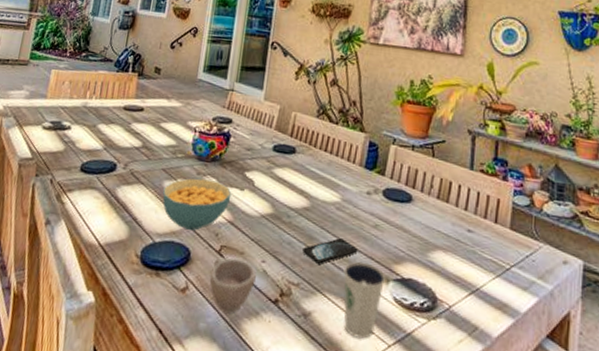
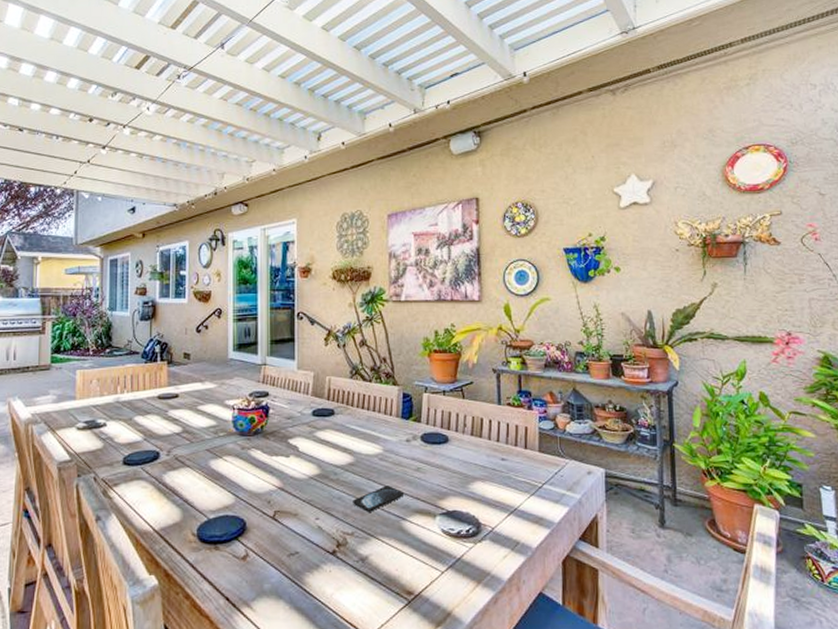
cereal bowl: present [163,178,232,231] -> none [210,452,278,502]
cup: present [209,257,257,314] -> none [268,520,312,572]
dixie cup: present [343,261,386,339] -> none [393,503,433,571]

